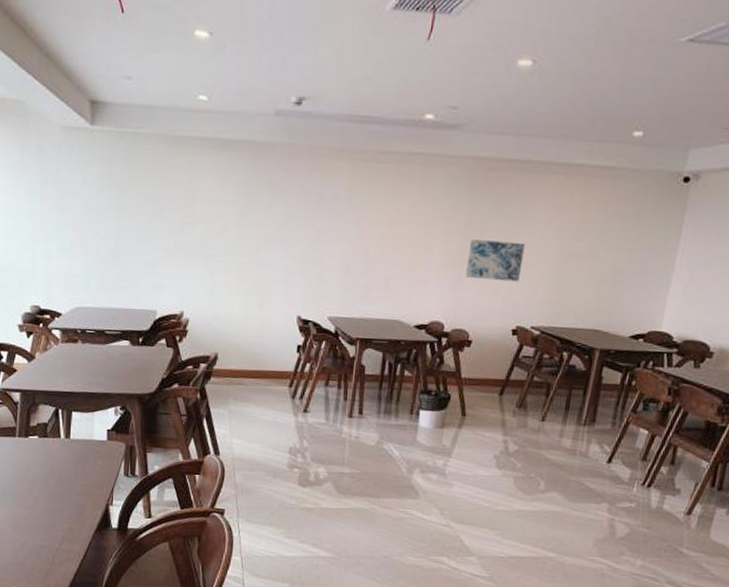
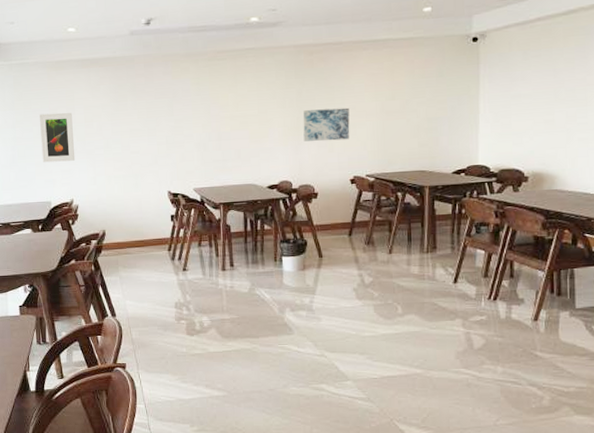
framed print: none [151,201,193,265] -> present [40,112,76,163]

